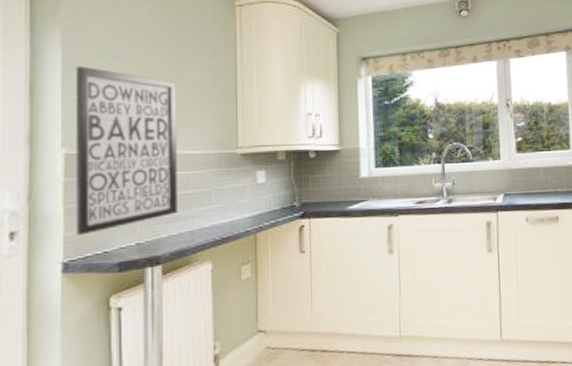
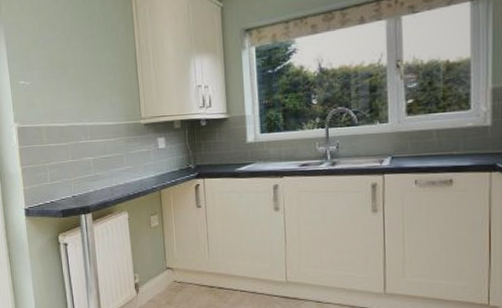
wall art: present [75,66,177,236] -> none [16,57,99,189]

